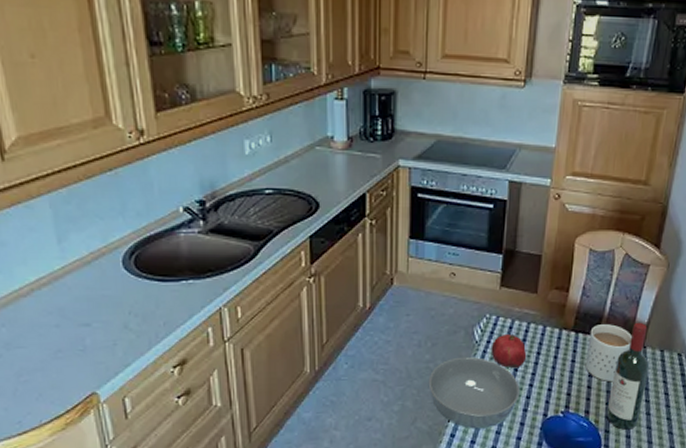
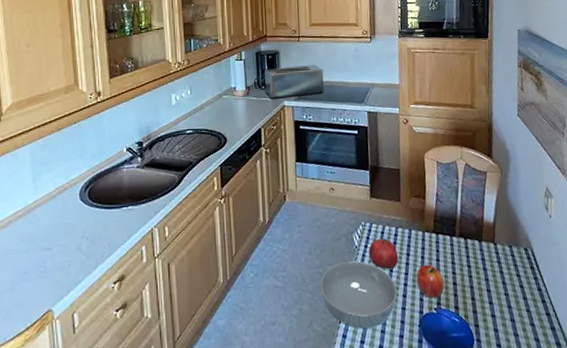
toaster: none [374,112,455,156] -> present [265,64,324,99]
fruit: none [544,365,577,401] -> present [416,264,444,299]
mug: present [585,324,633,382] -> none [448,225,484,278]
wine bottle: present [606,322,650,430] -> none [473,222,503,324]

